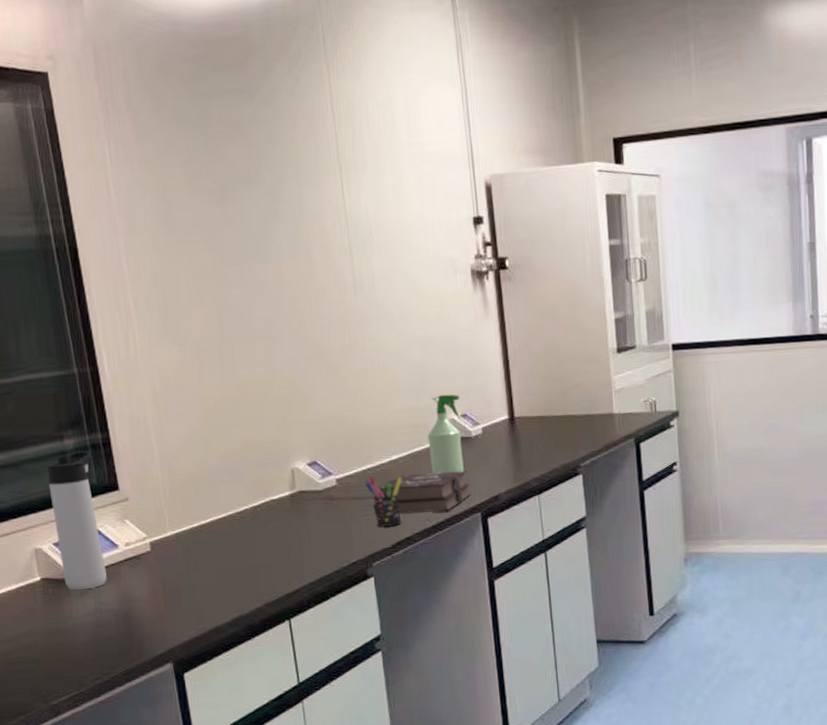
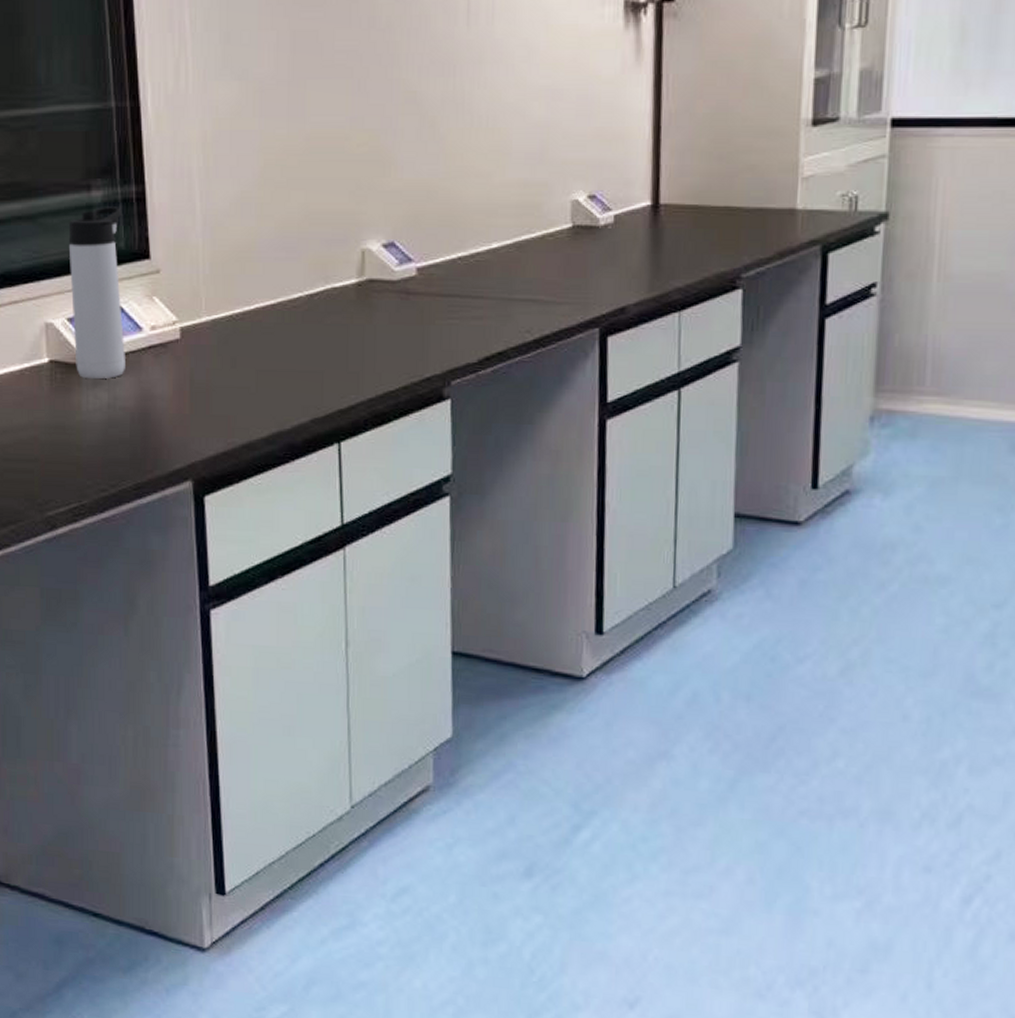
pen holder: present [365,475,402,528] -> none [453,266,501,337]
hardback book: present [374,470,471,514] -> none [461,270,589,323]
spray bottle: present [427,394,465,478] -> none [540,166,589,280]

